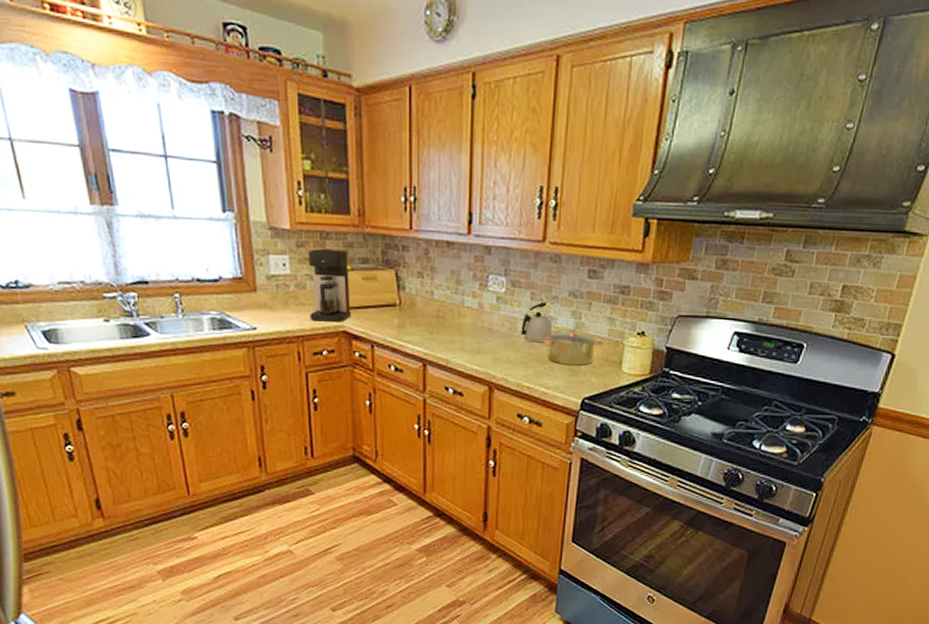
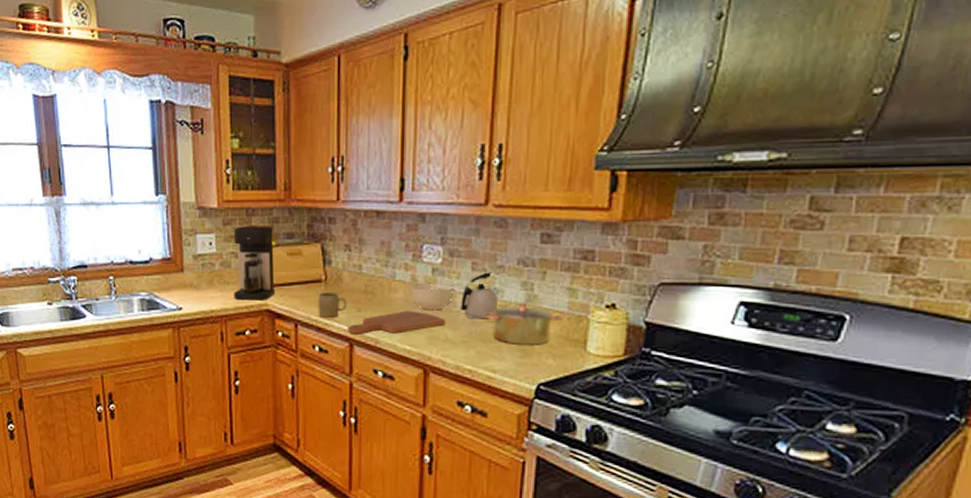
mug: none [393,315,420,340] -> present [318,291,347,318]
cutting board: none [421,334,507,355] -> present [347,310,445,334]
bowl: none [478,309,516,335] -> present [410,282,455,311]

